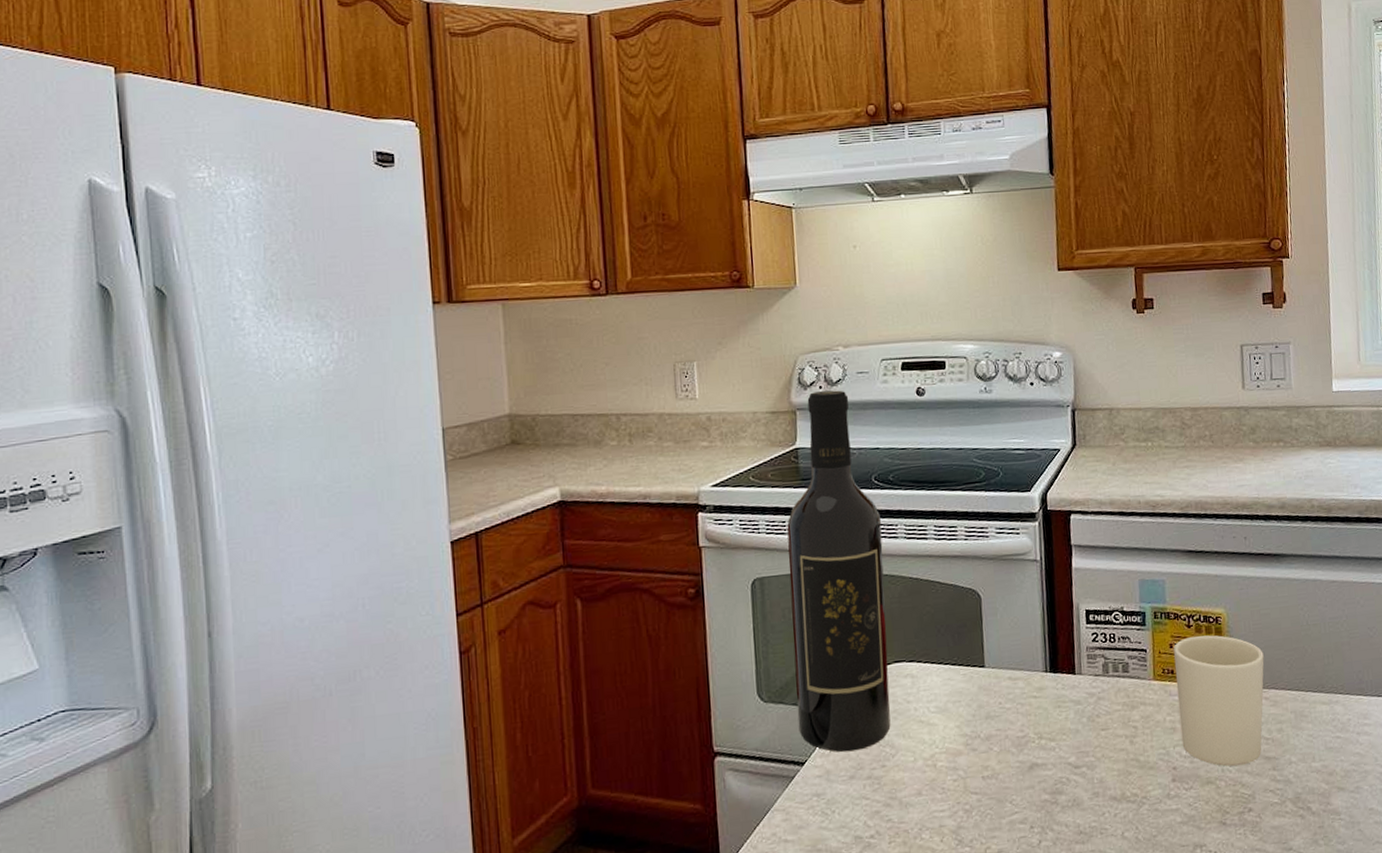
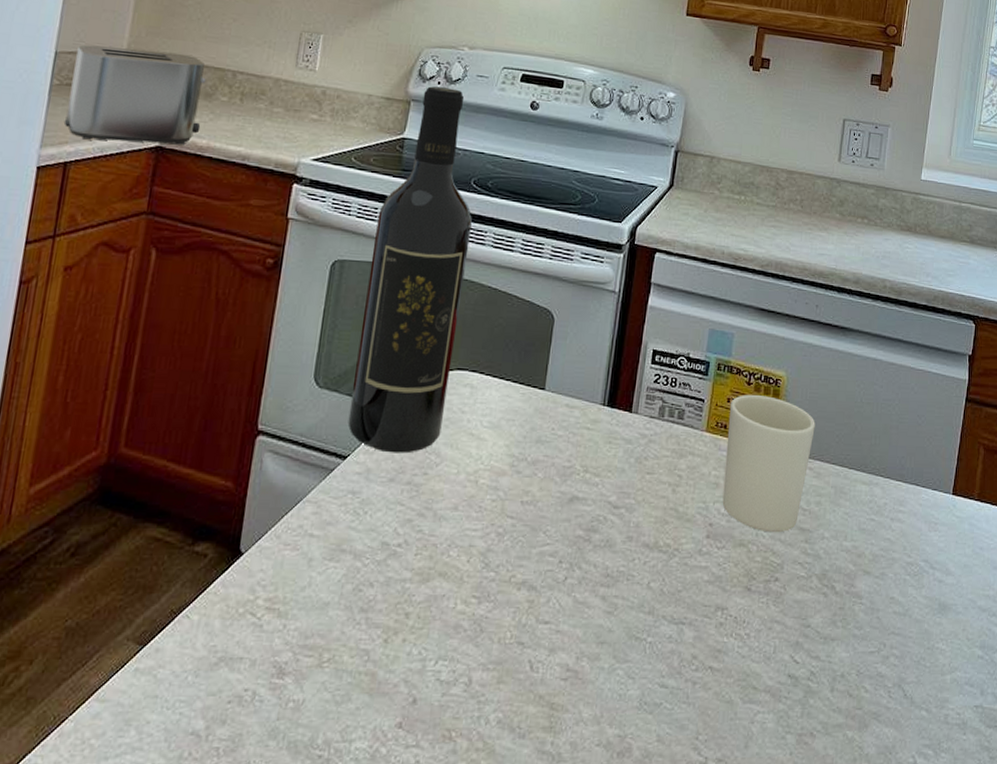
toaster: none [463,407,597,508] -> present [63,45,207,144]

